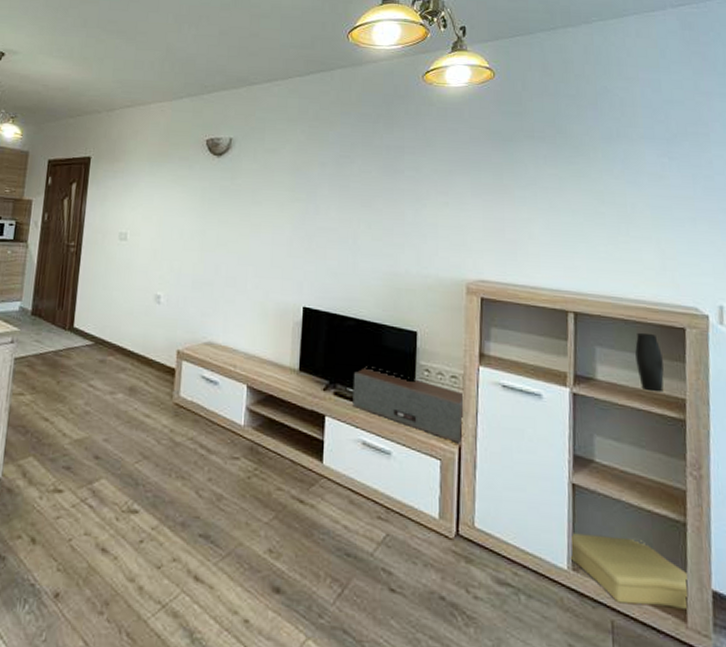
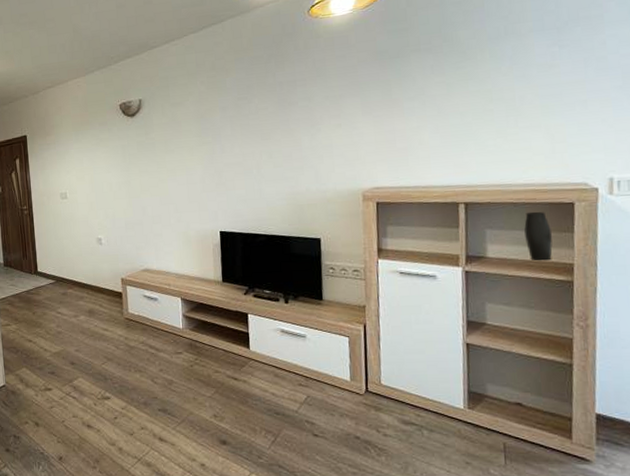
speaker: present [352,366,465,444] -> none [268,271,368,323]
decorative box: present [570,533,688,609] -> none [465,380,574,430]

